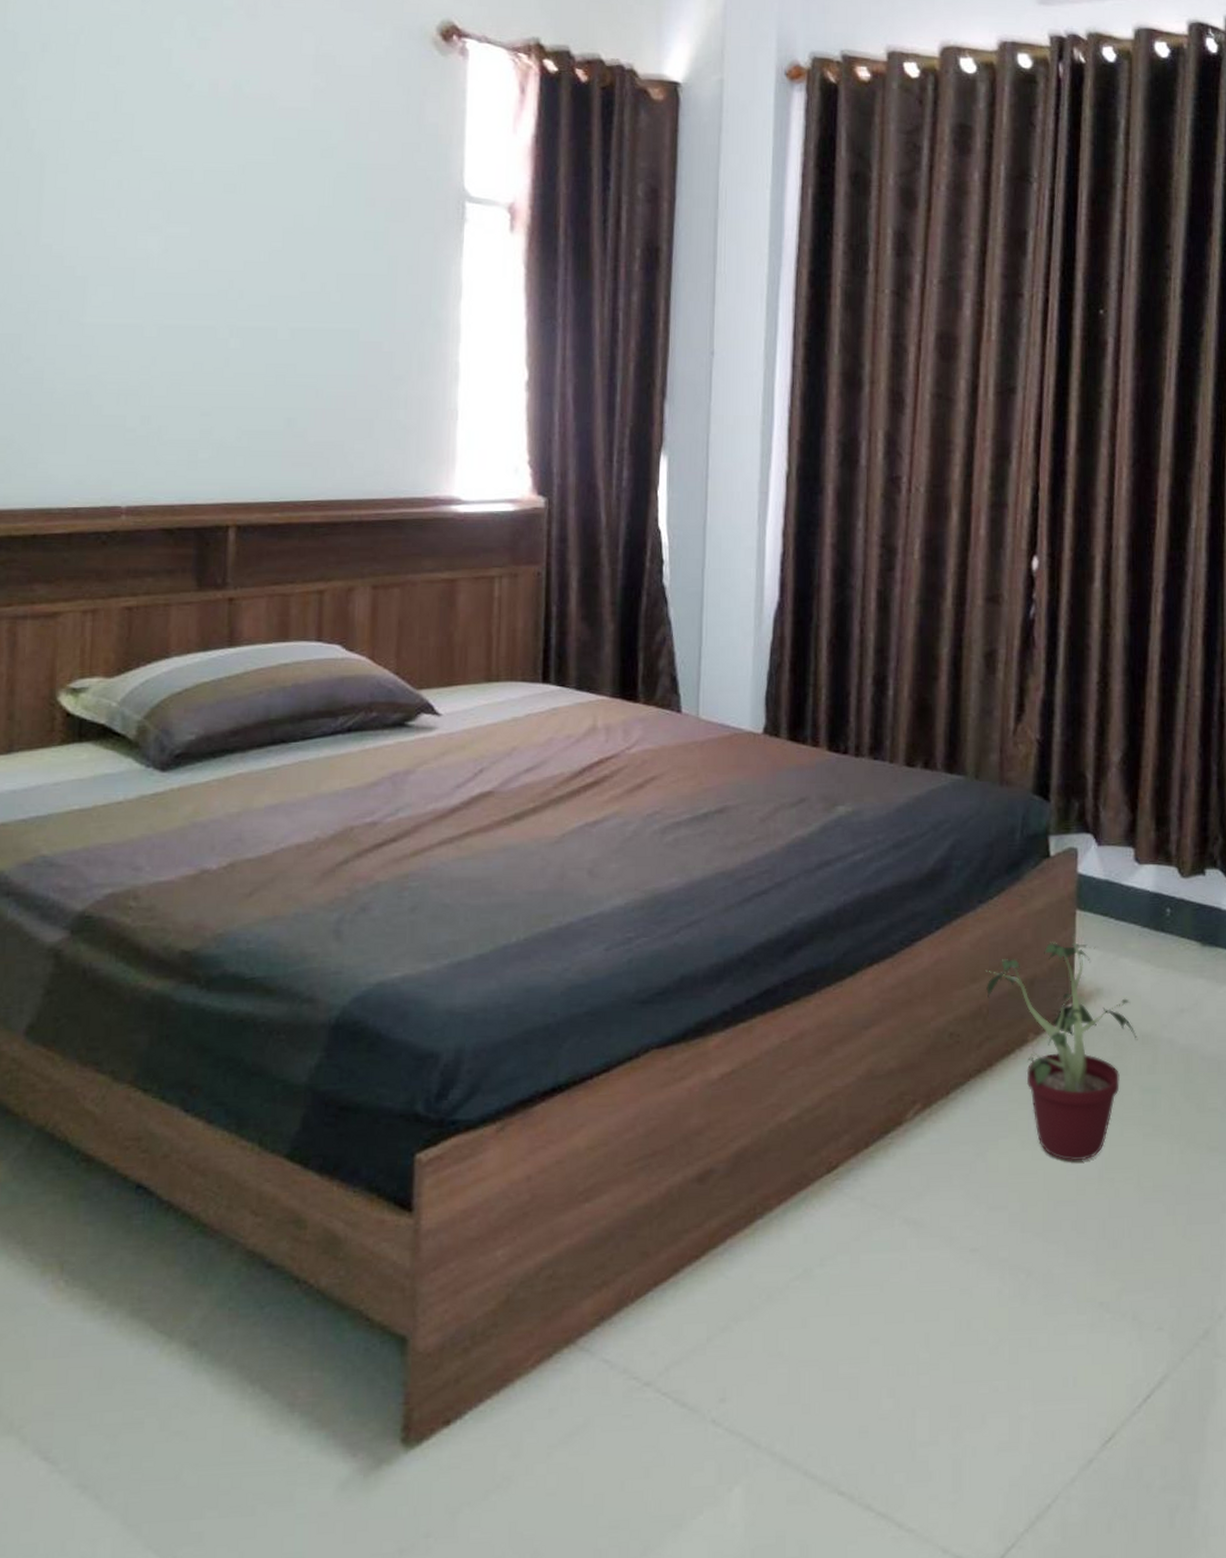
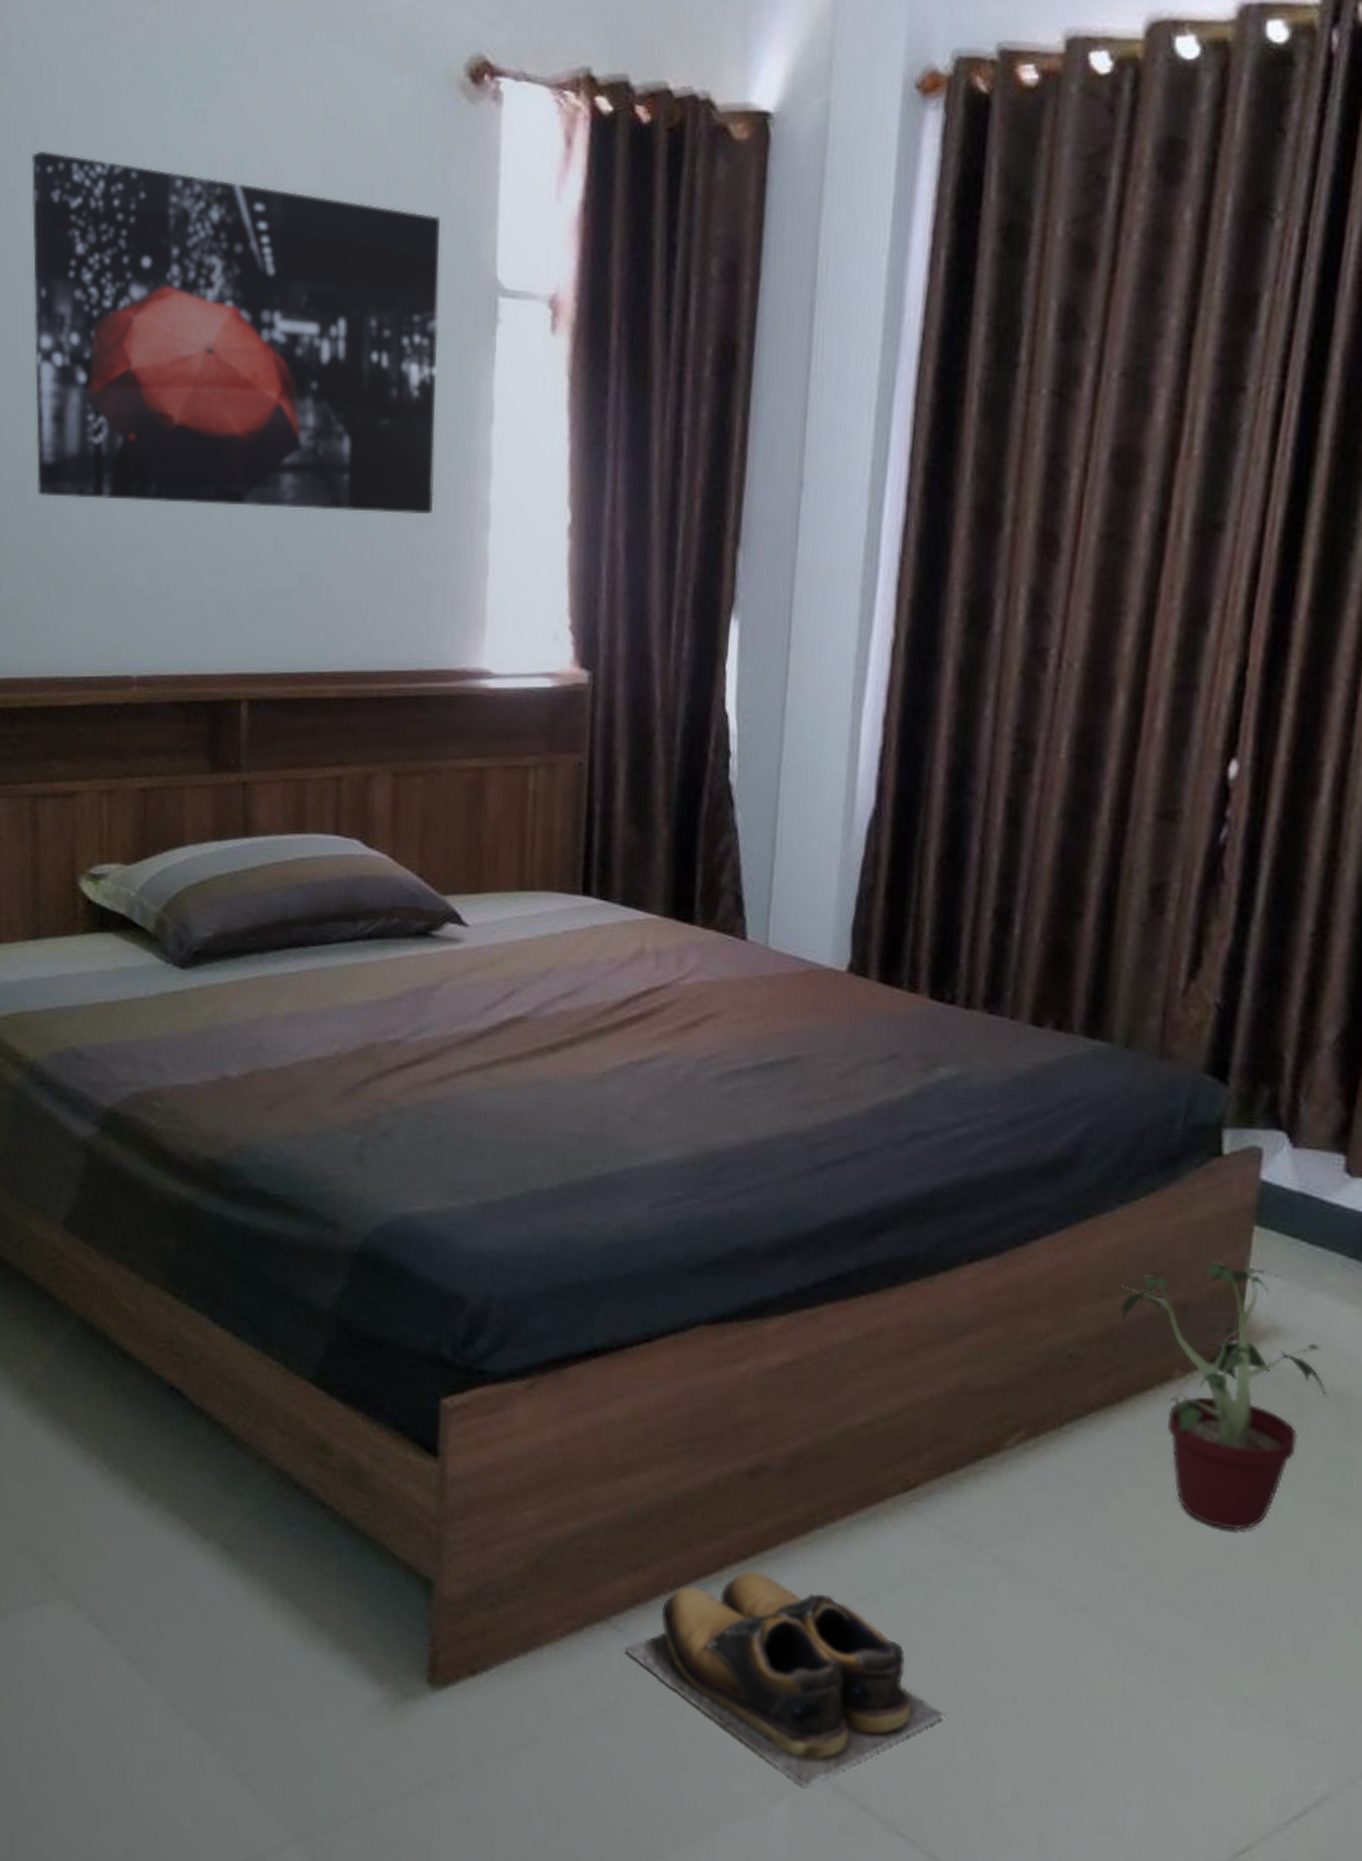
wall art: none [30,58,416,370] -> present [31,150,440,514]
shoes: none [590,1270,872,1466] -> present [623,1571,945,1787]

